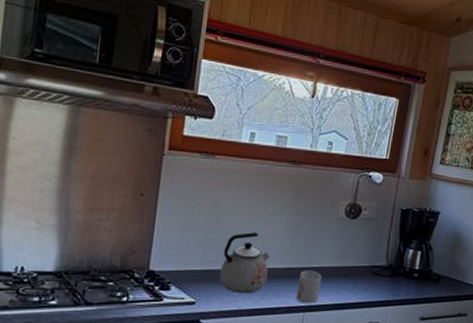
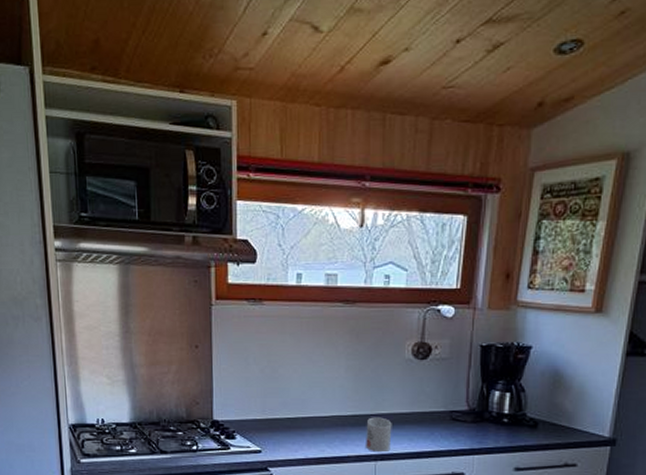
kettle: present [219,232,270,293] -> none [282,379,333,441]

